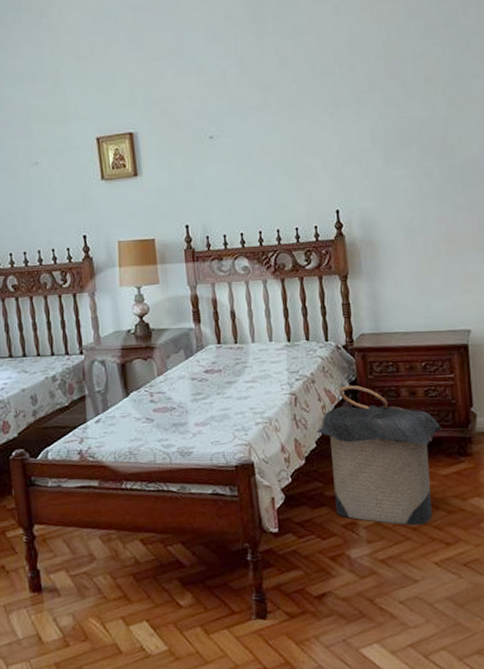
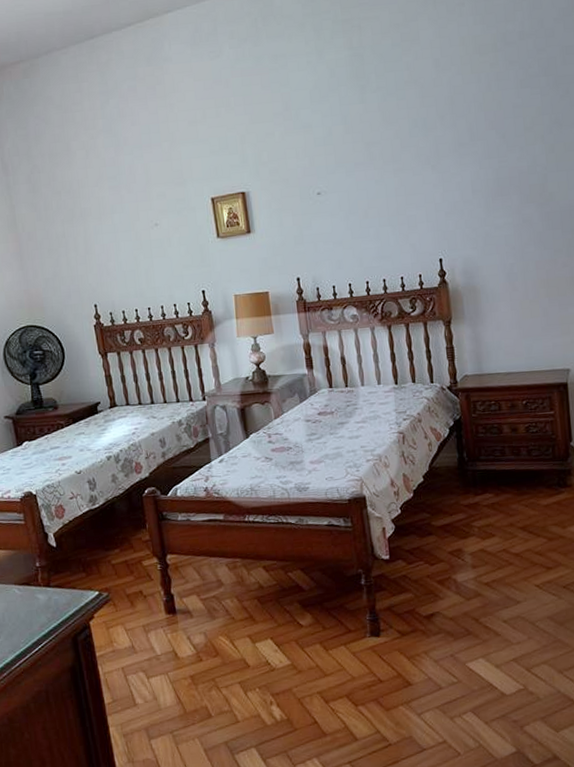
laundry hamper: present [316,385,443,526] -> none [423,423,543,552]

